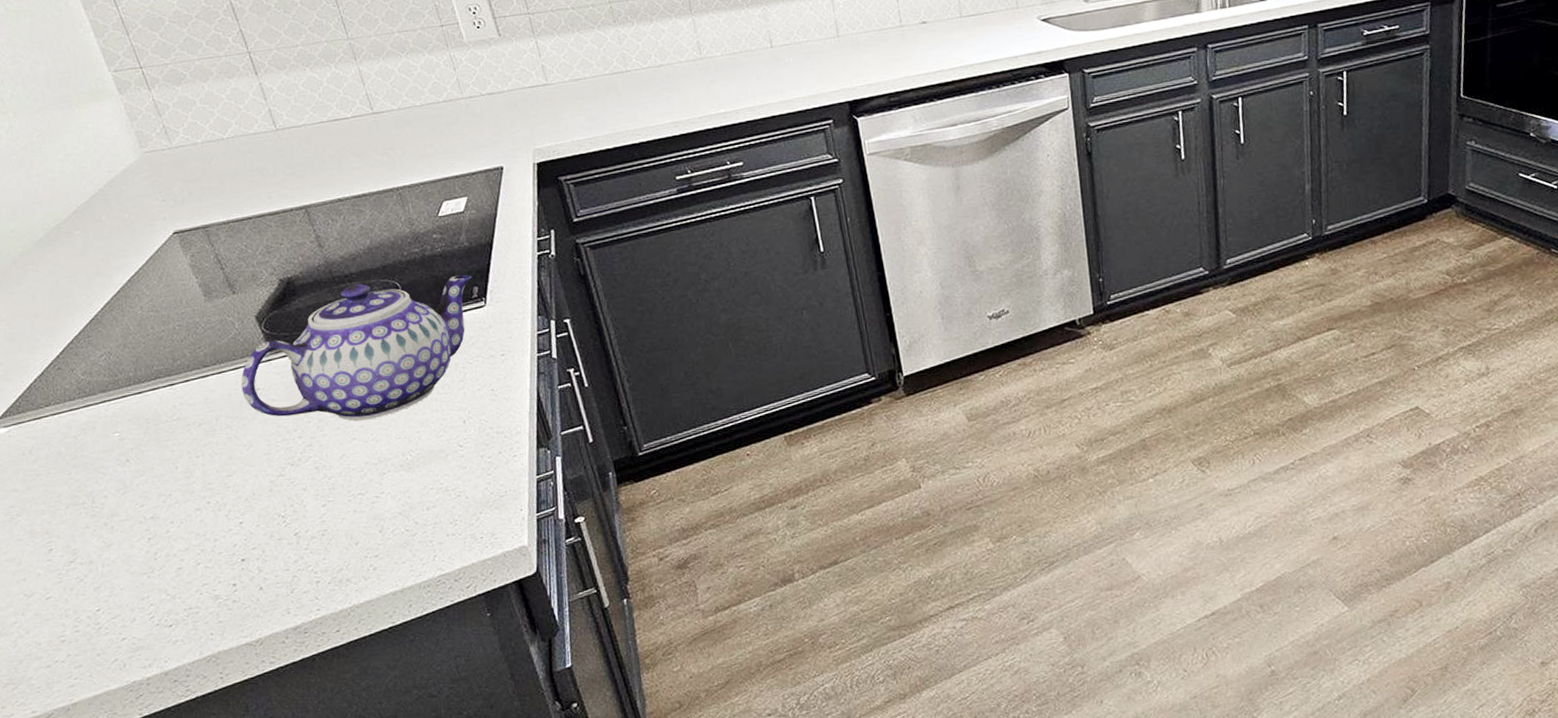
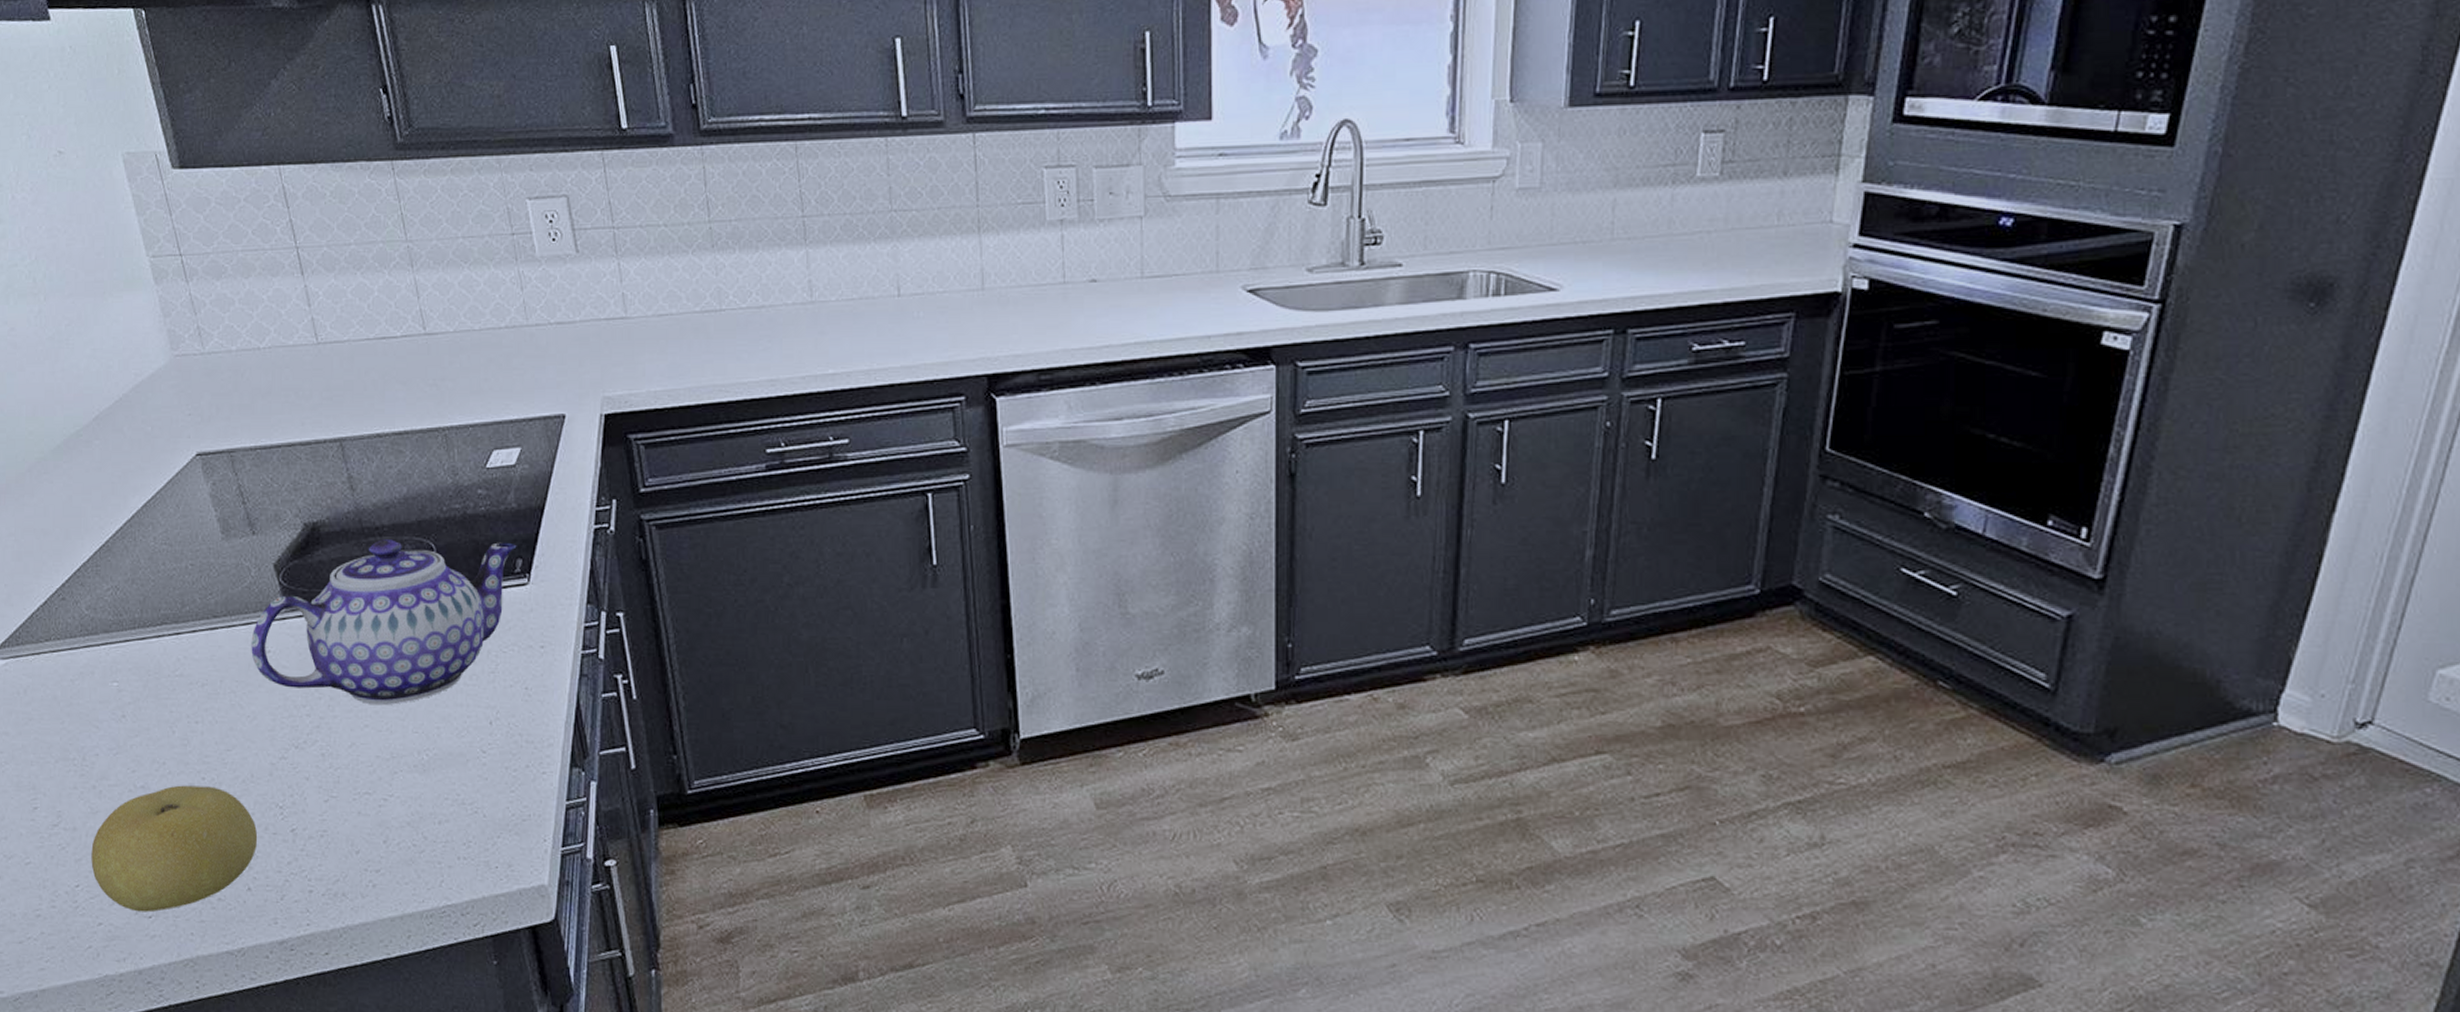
fruit: none [108,508,265,624] -> present [91,785,258,912]

